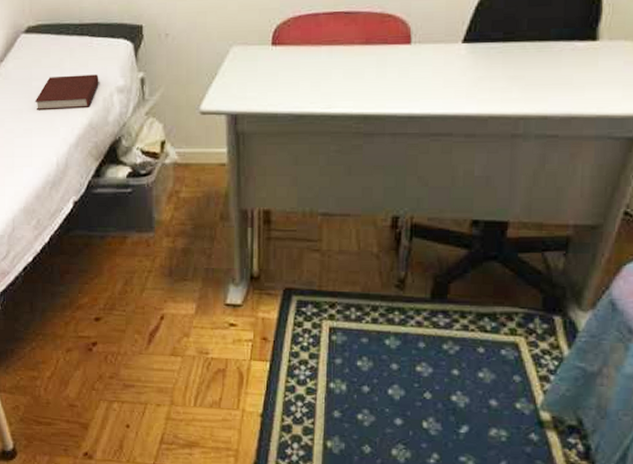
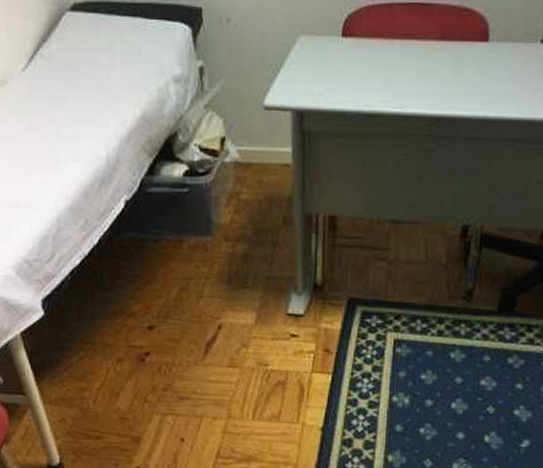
notebook: present [34,74,99,111] -> none [82,61,154,99]

